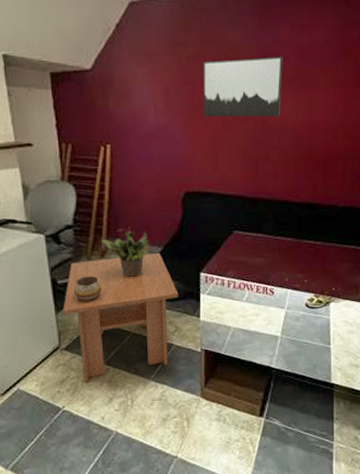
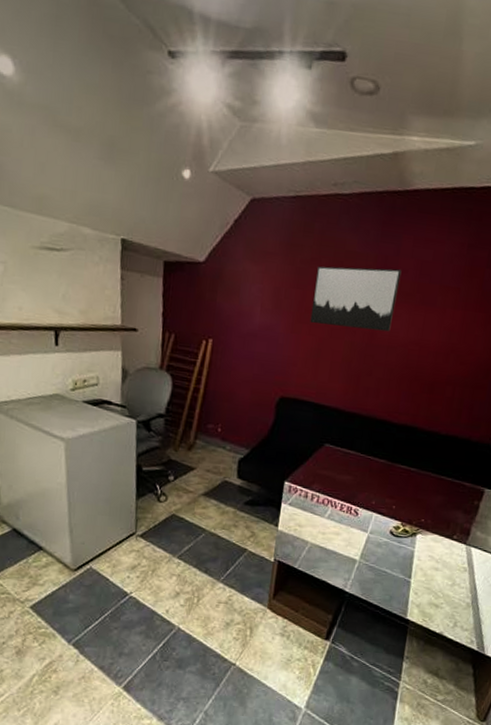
coffee table: present [63,252,179,382] -> none [143,451,260,572]
decorative bowl: present [73,276,102,302] -> none [156,467,185,493]
potted plant: present [101,230,150,277] -> none [190,427,238,475]

